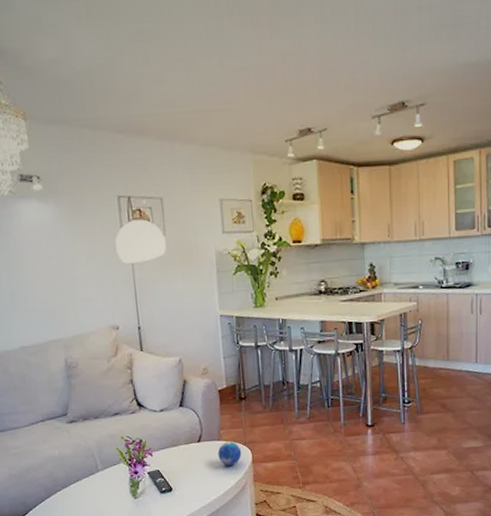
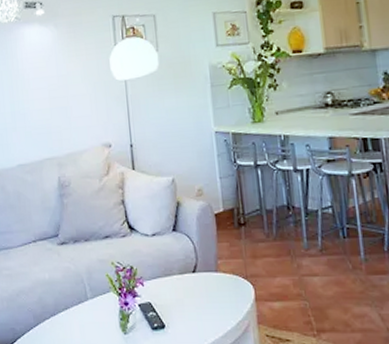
decorative orb: present [217,442,242,465] -> none [215,274,243,302]

